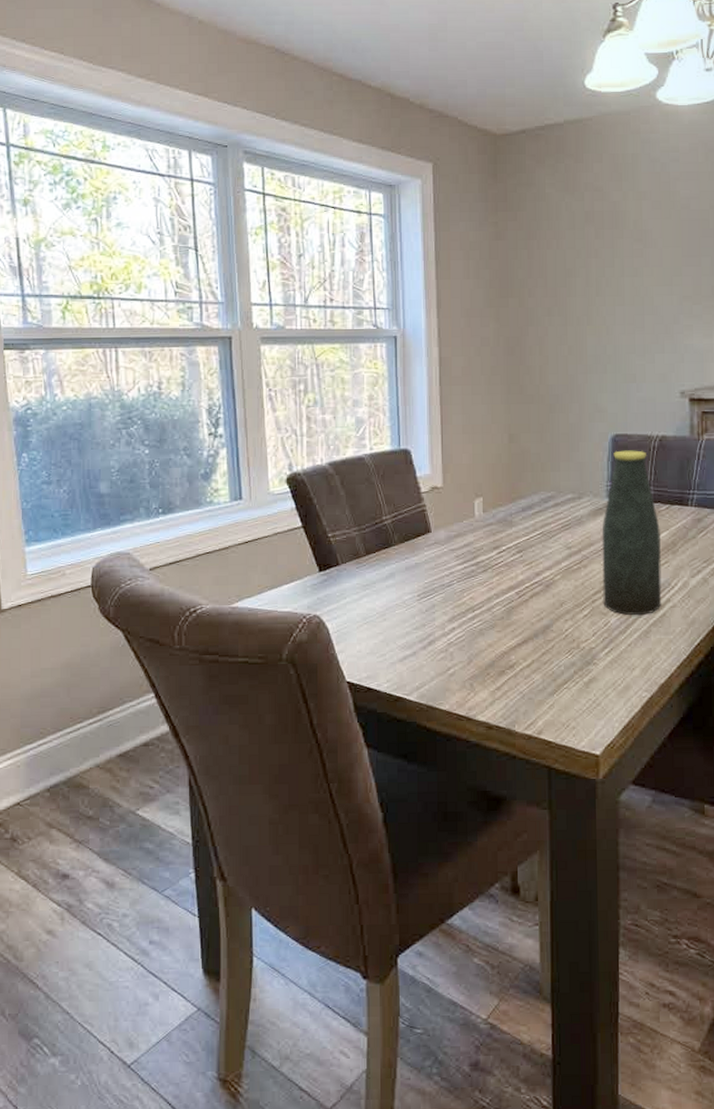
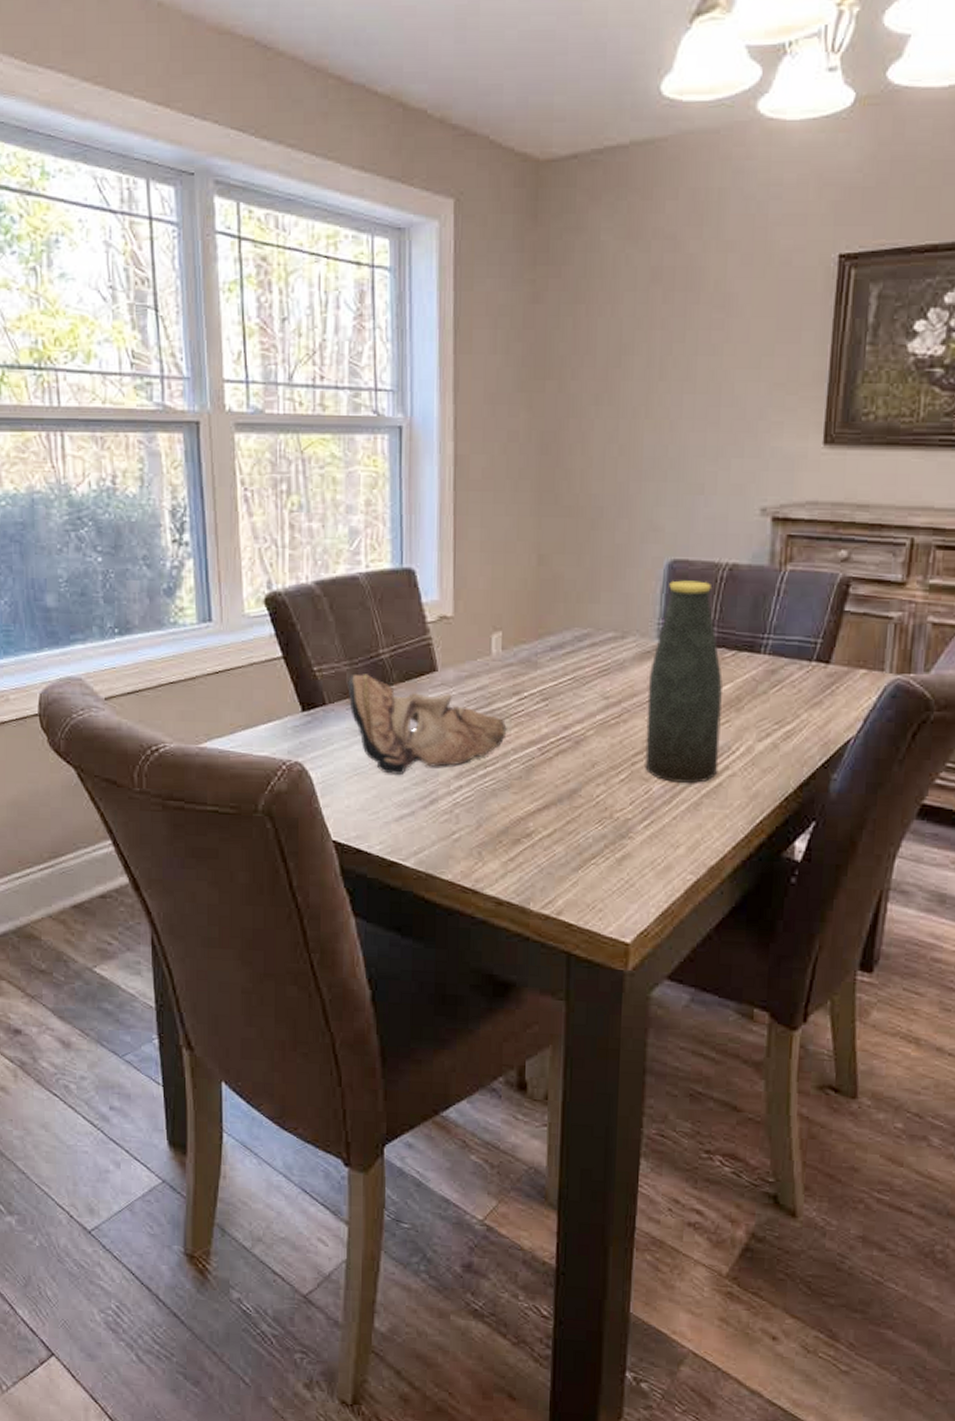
animal skull: none [357,537,490,621] -> present [348,674,507,775]

